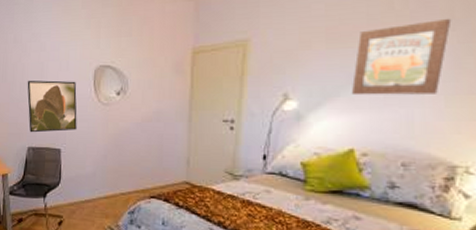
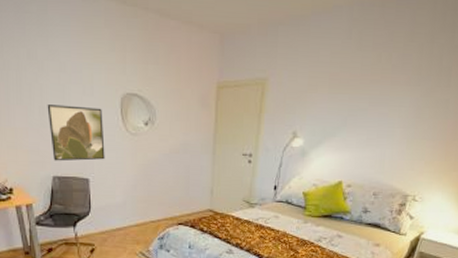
wall art: present [351,18,452,96] -> none [344,74,419,138]

